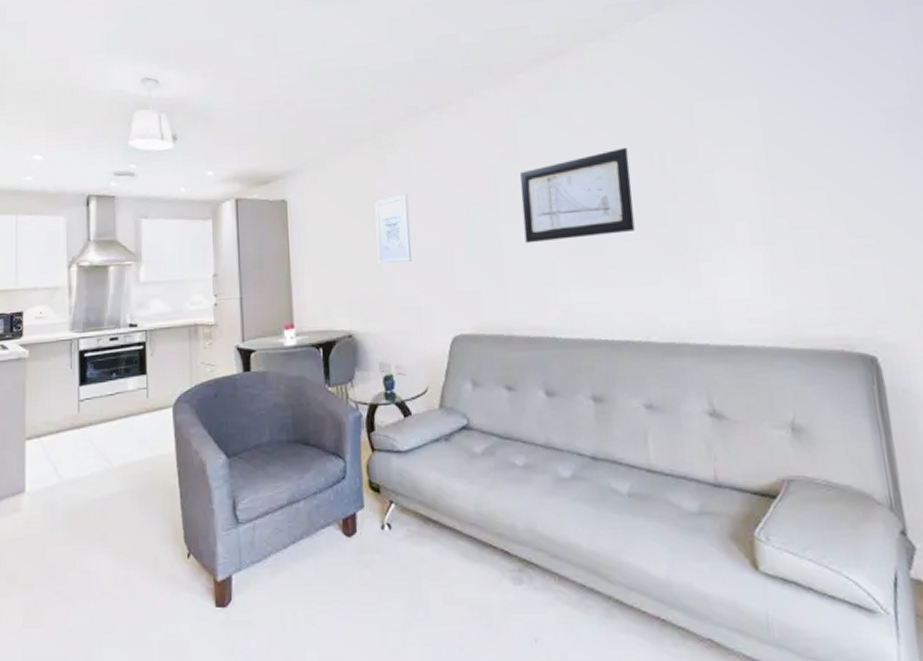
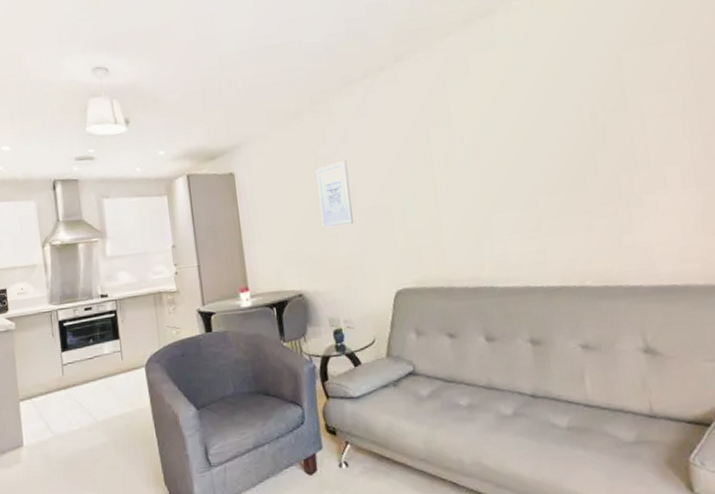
wall art: present [520,147,635,244] -> none [453,100,567,200]

